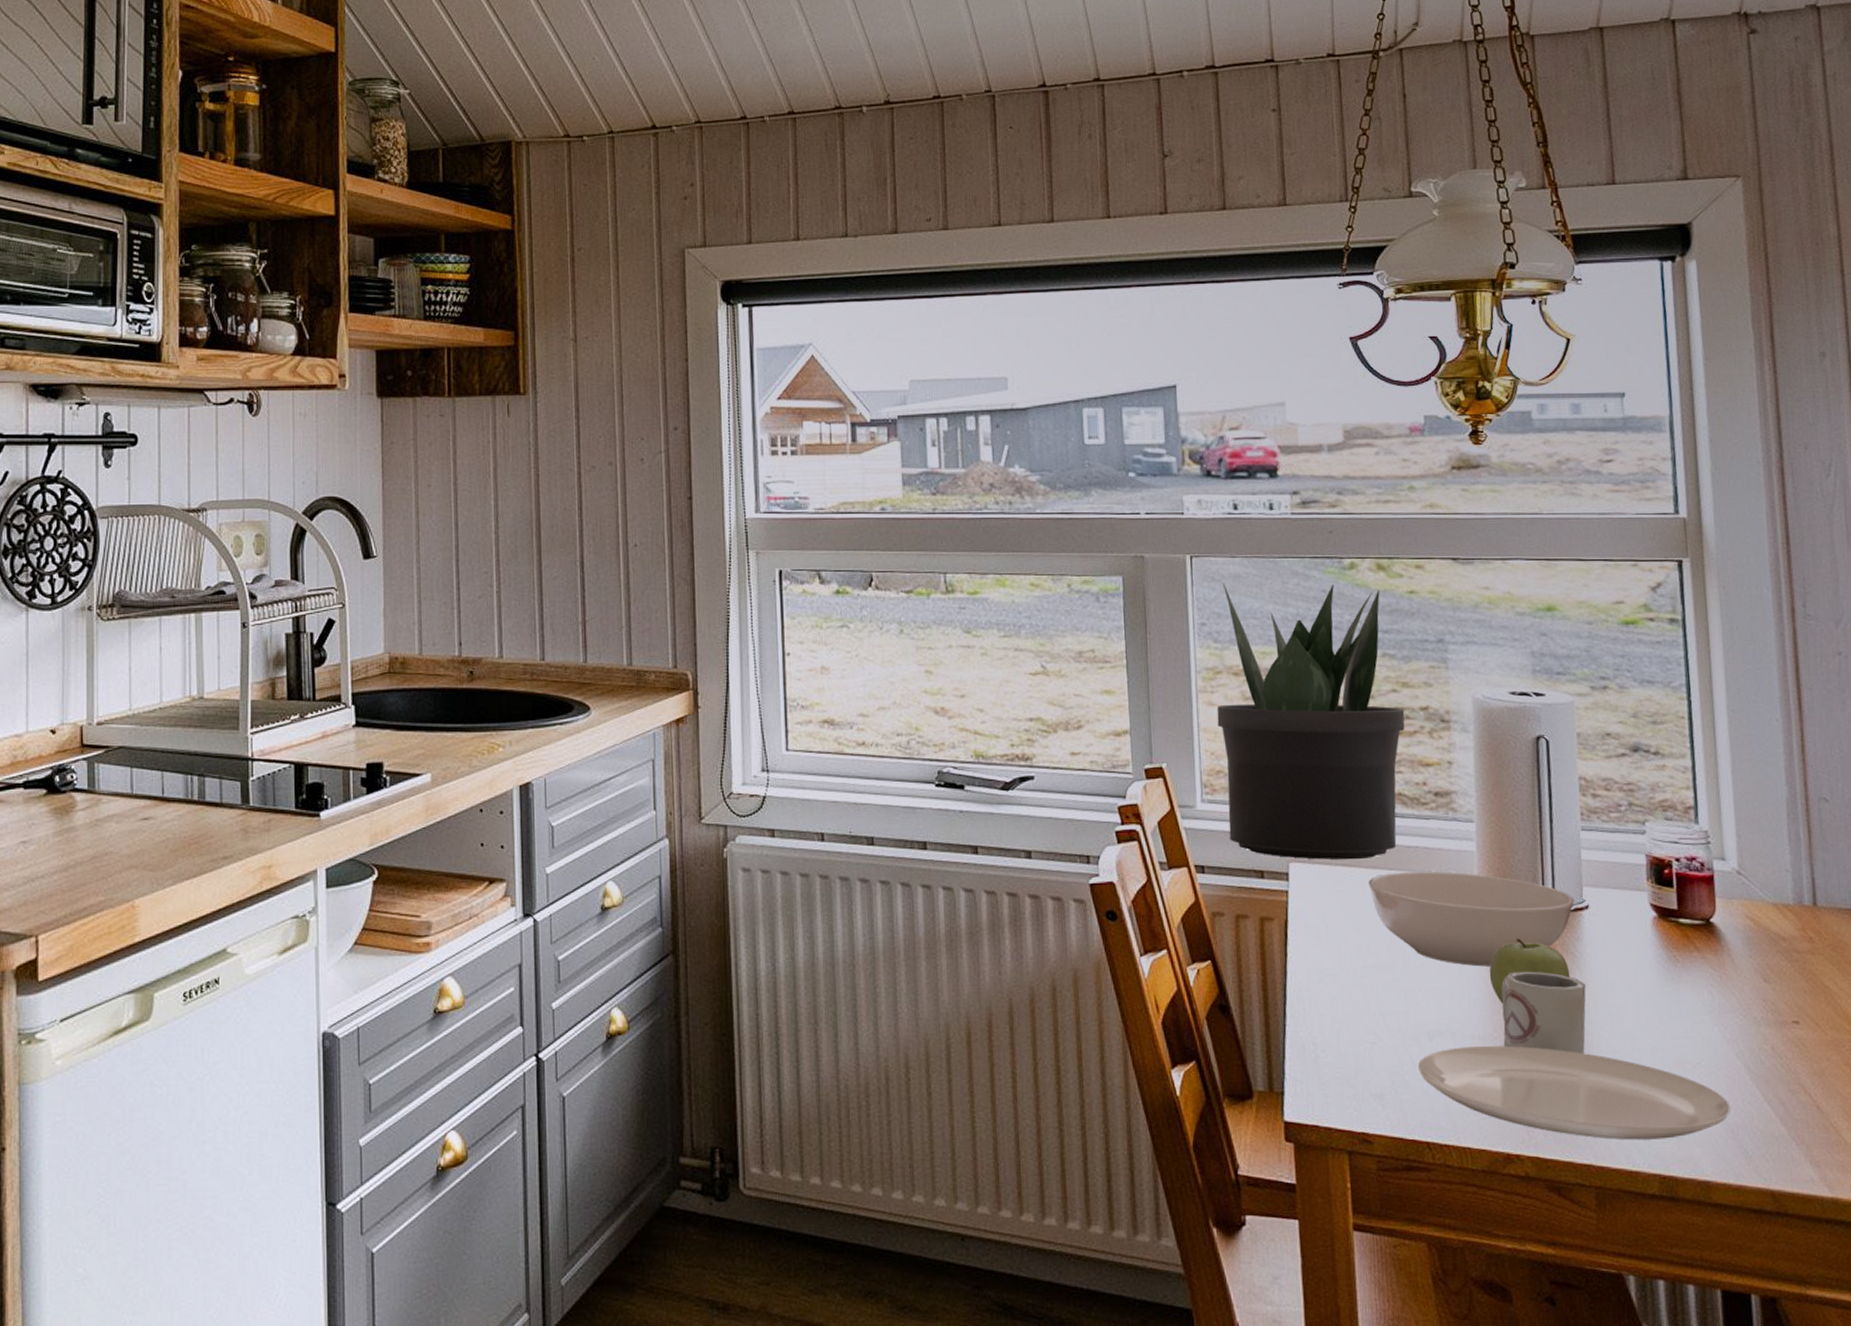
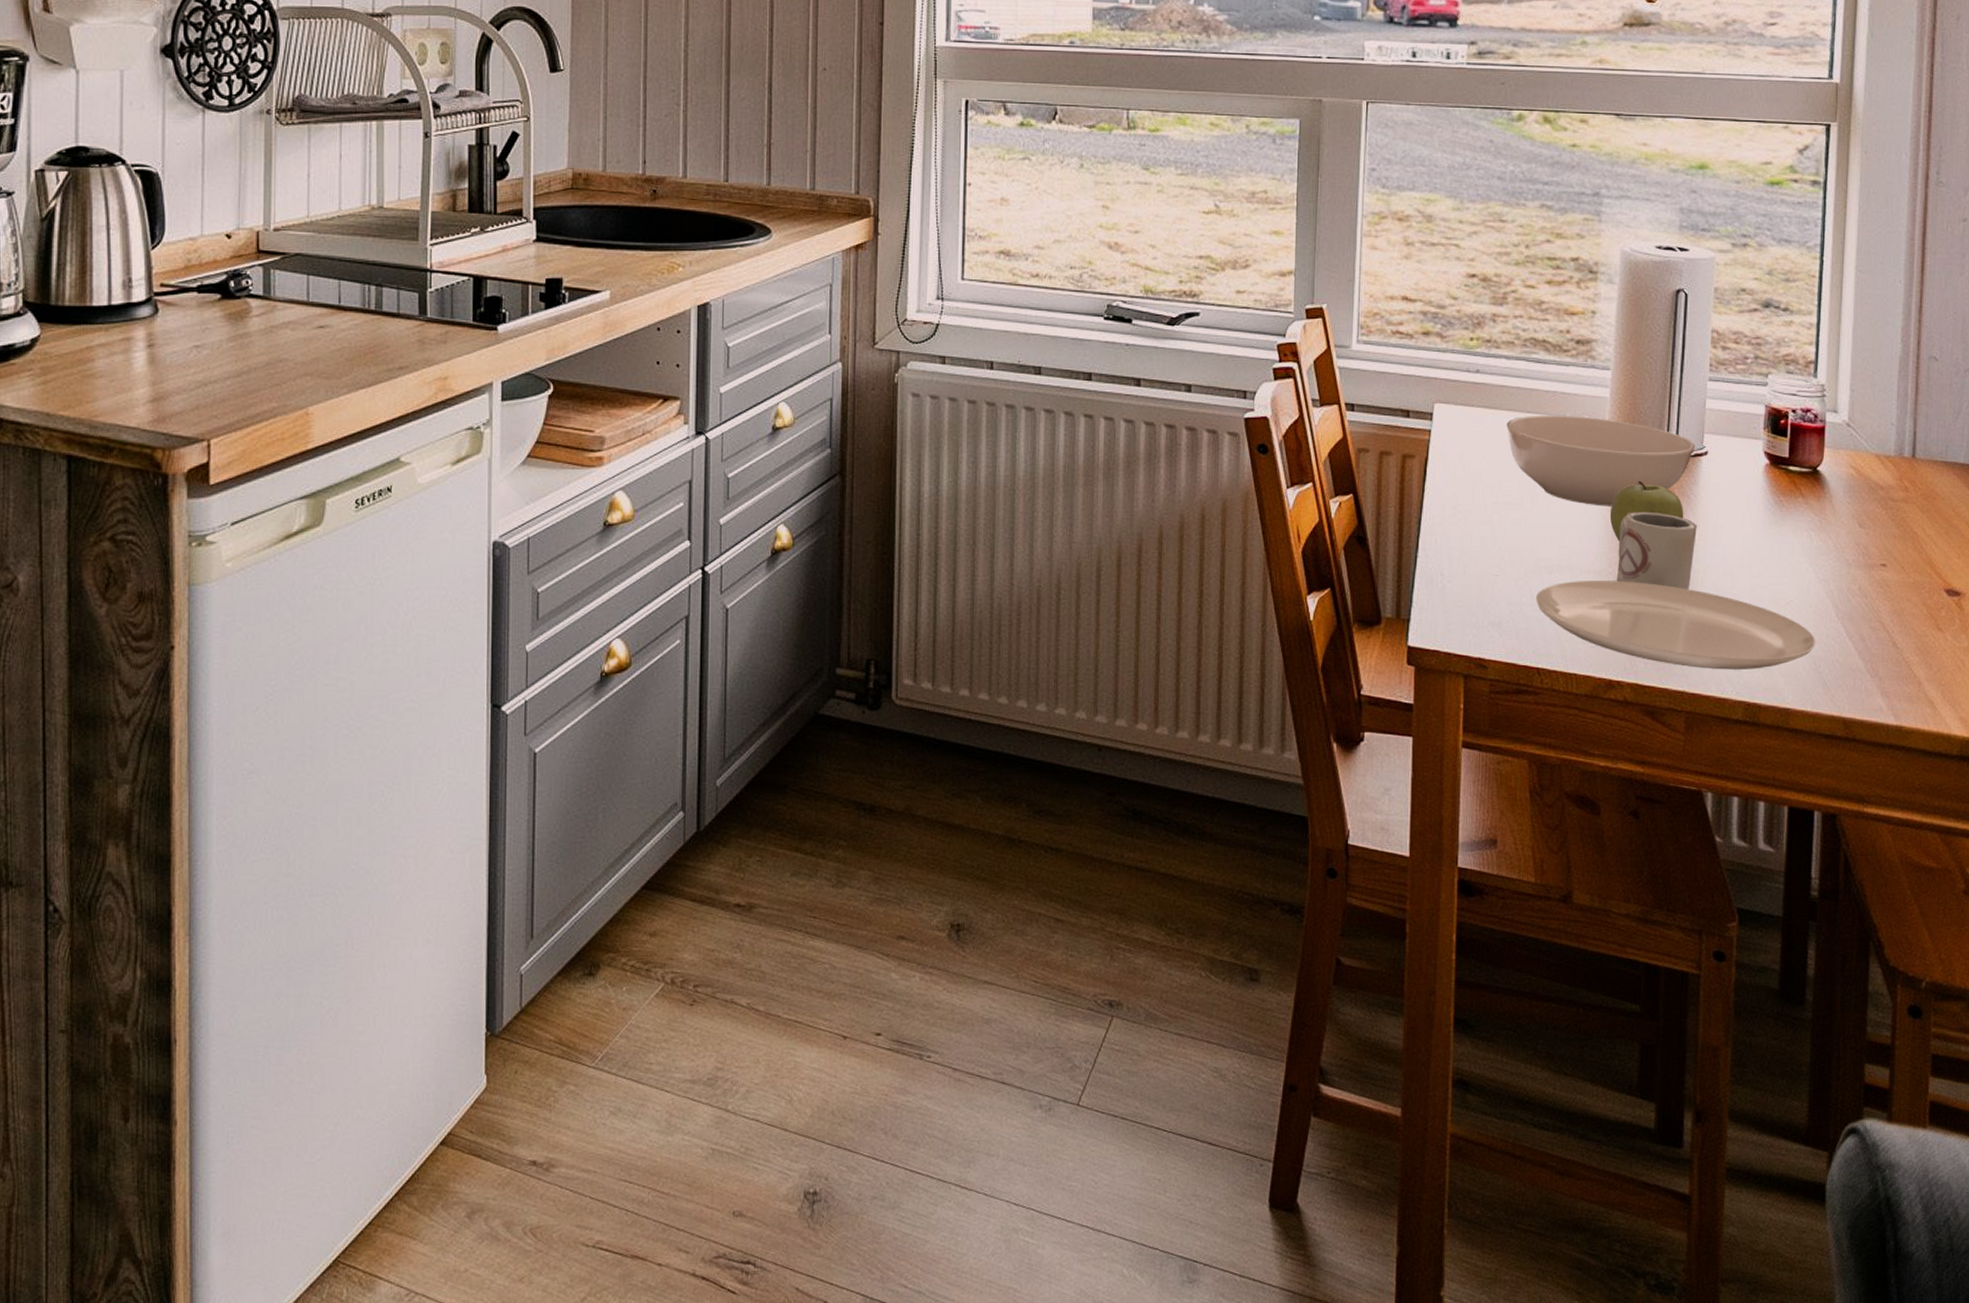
planter: present [1216,582,1405,860] -> none [1378,129,1556,401]

